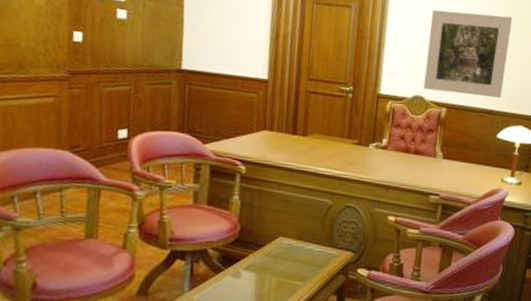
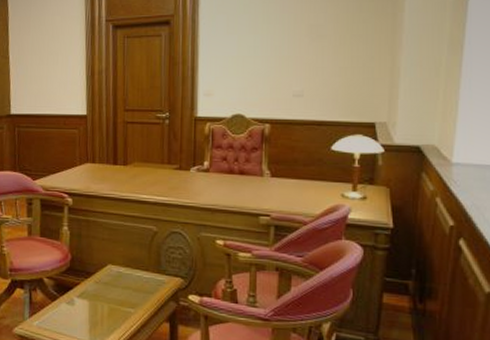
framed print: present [423,10,513,98] -> none [243,20,338,108]

